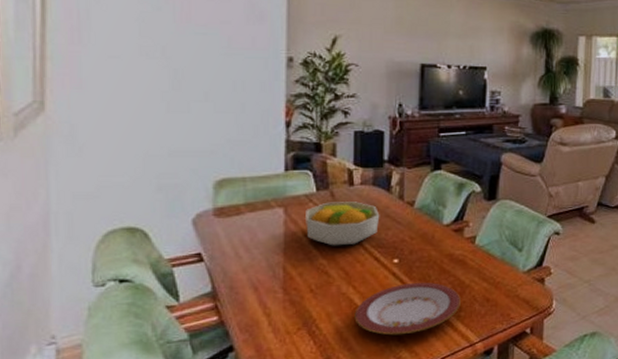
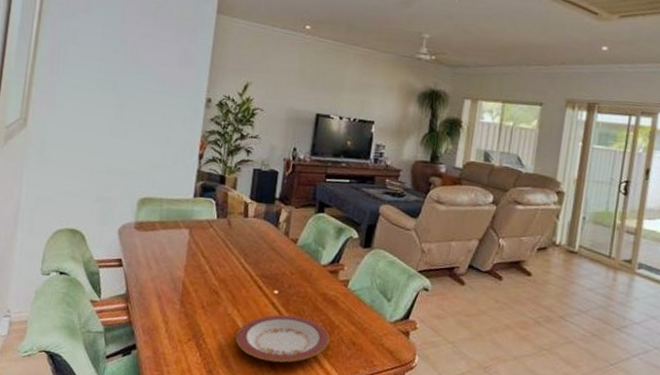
fruit bowl: present [306,202,380,246] -> none [205,229,267,271]

